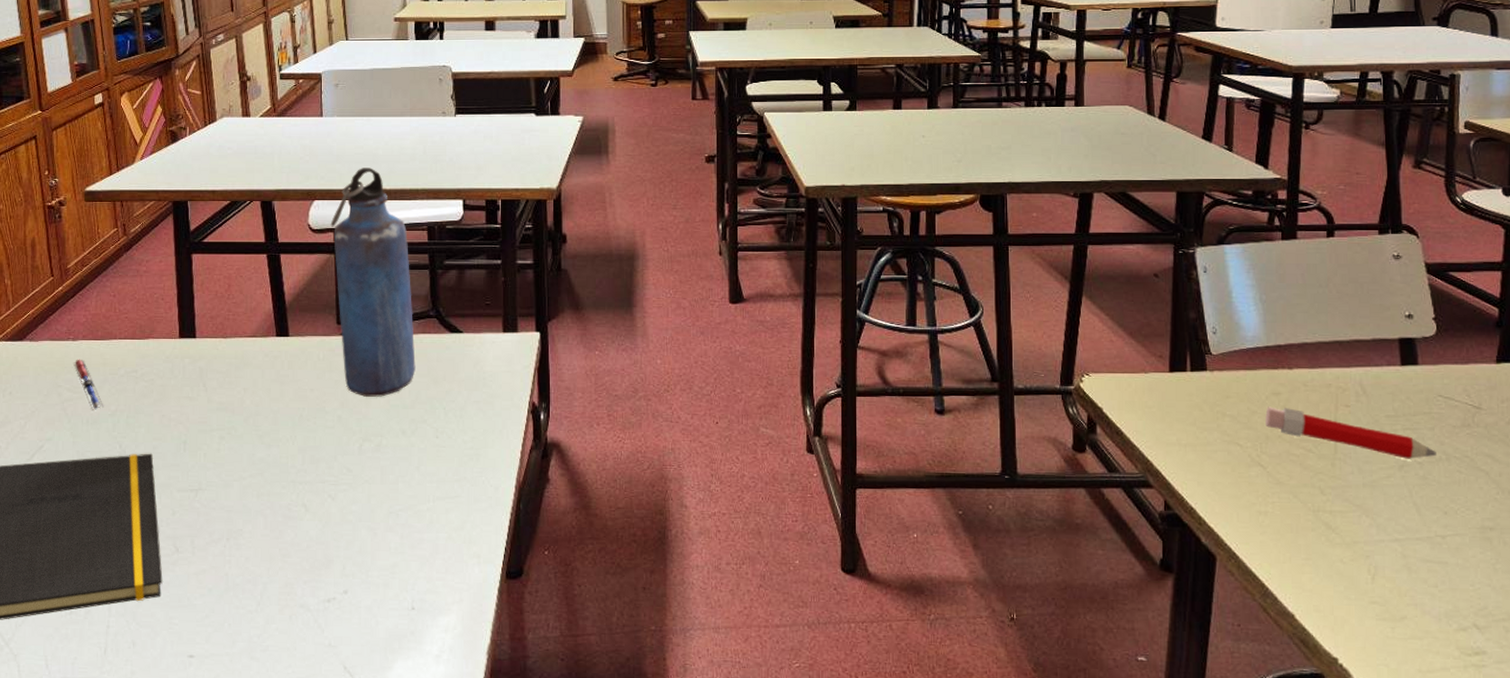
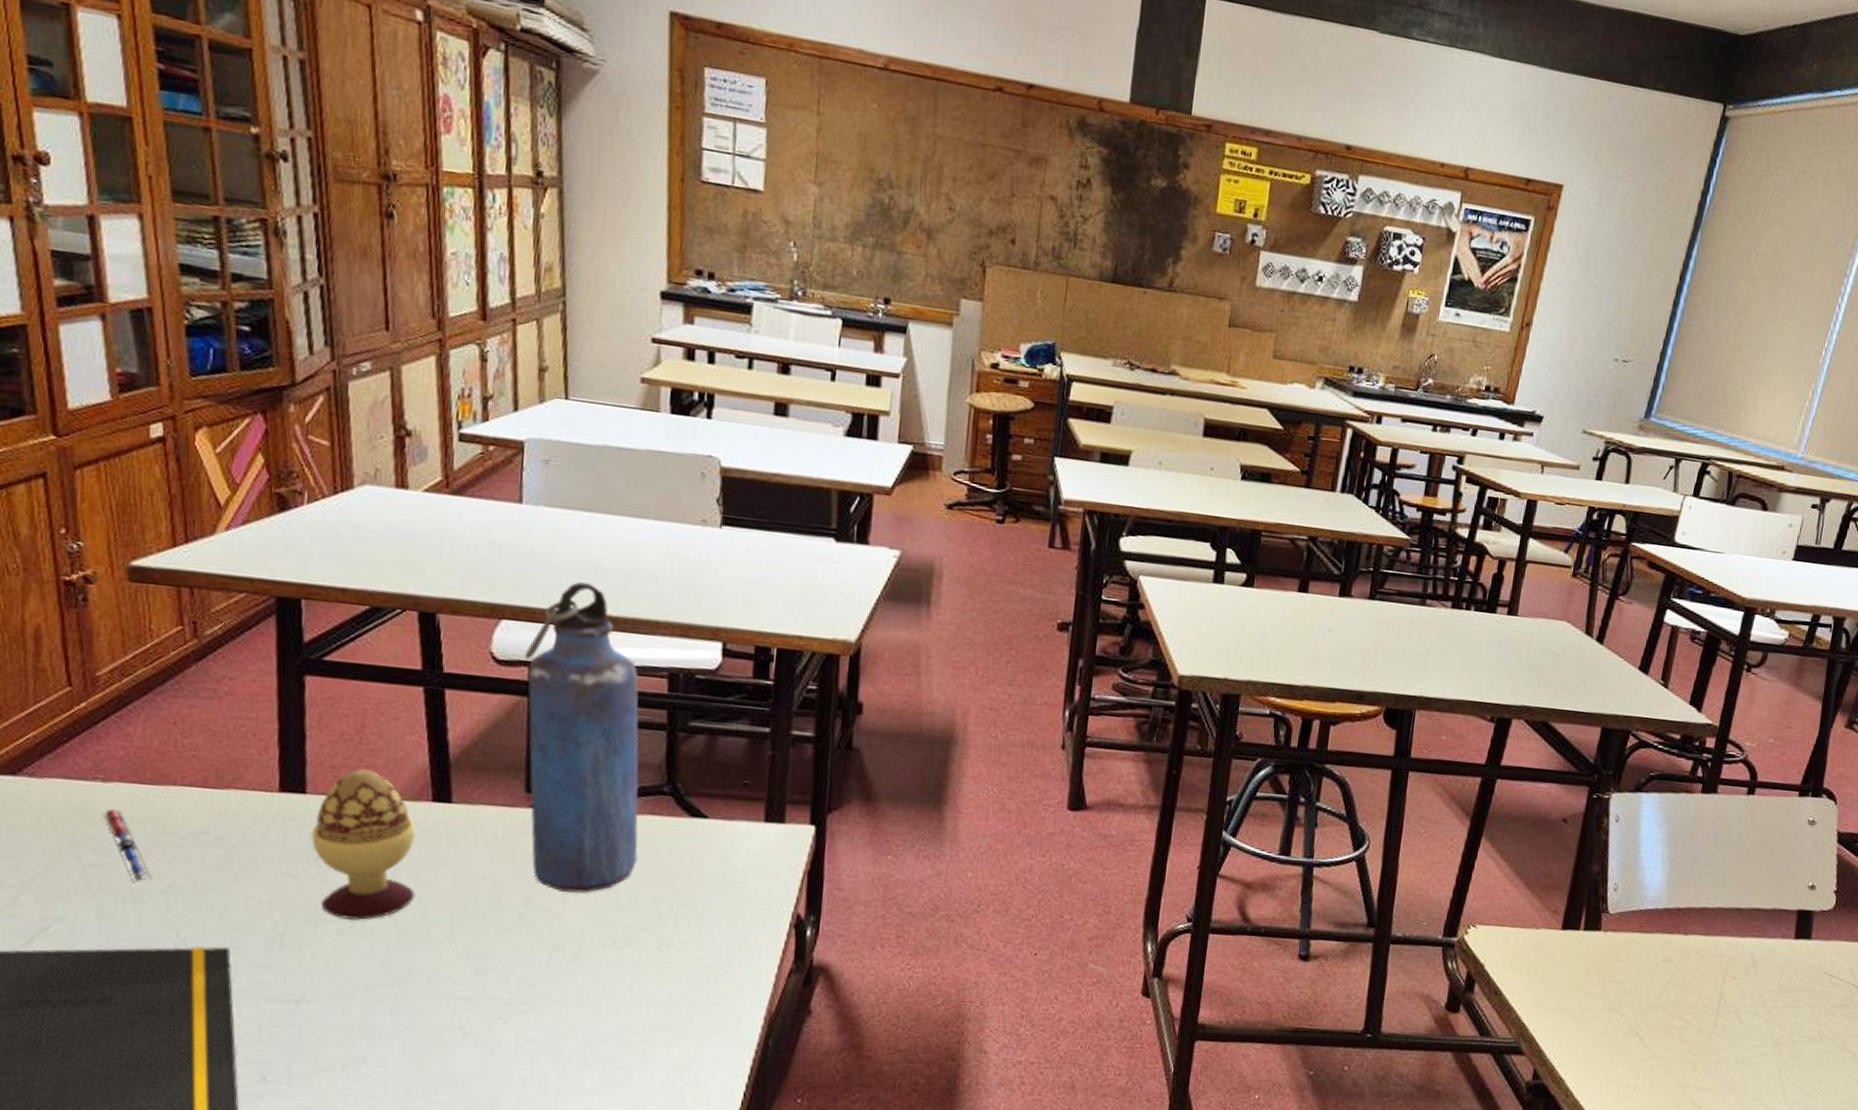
decorative egg: none [200,317,268,429] -> present [310,769,416,921]
pencil: present [1265,406,1436,459] -> none [1650,974,1812,1038]

